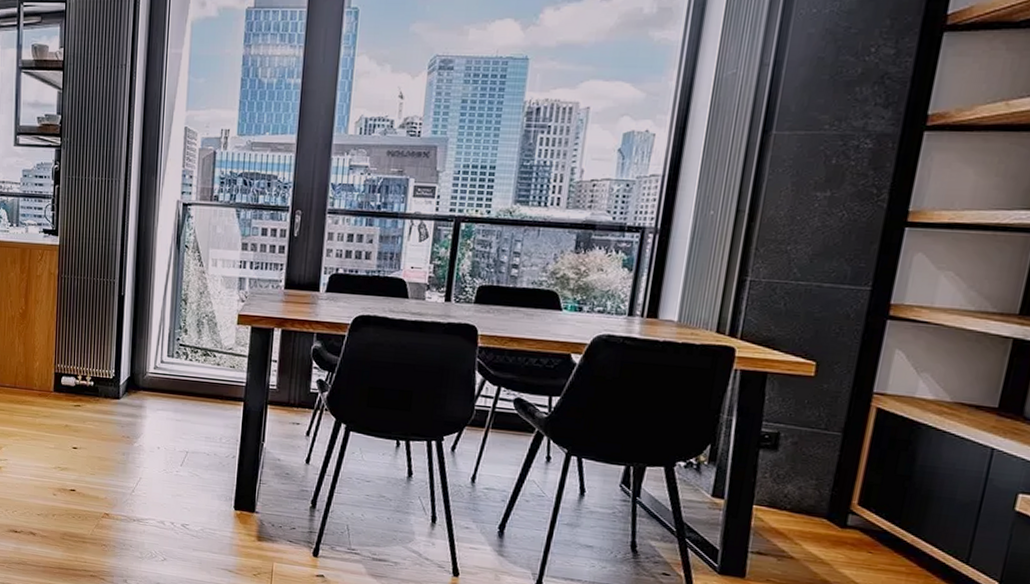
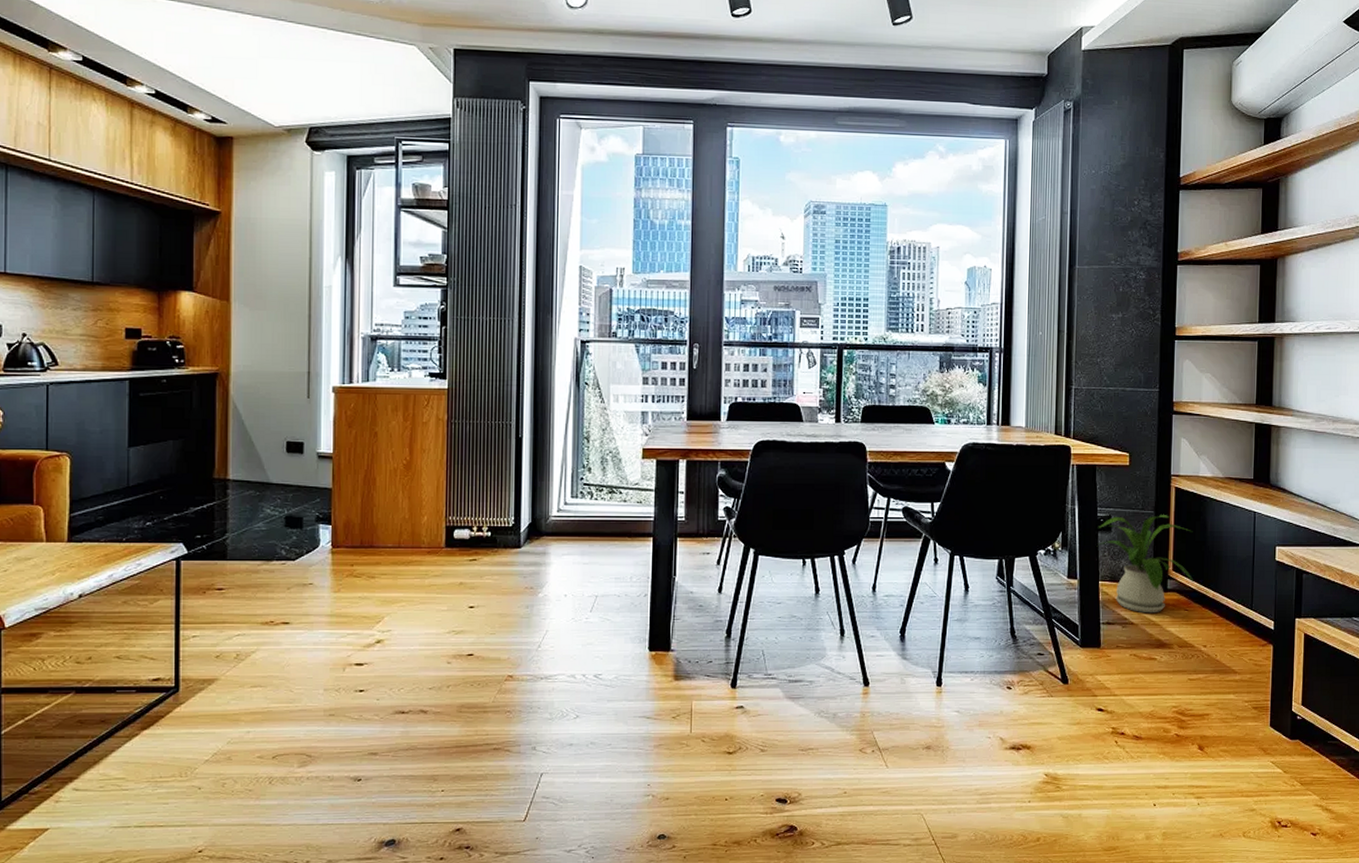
house plant: none [755,433,893,550] -> present [1096,515,1194,614]

